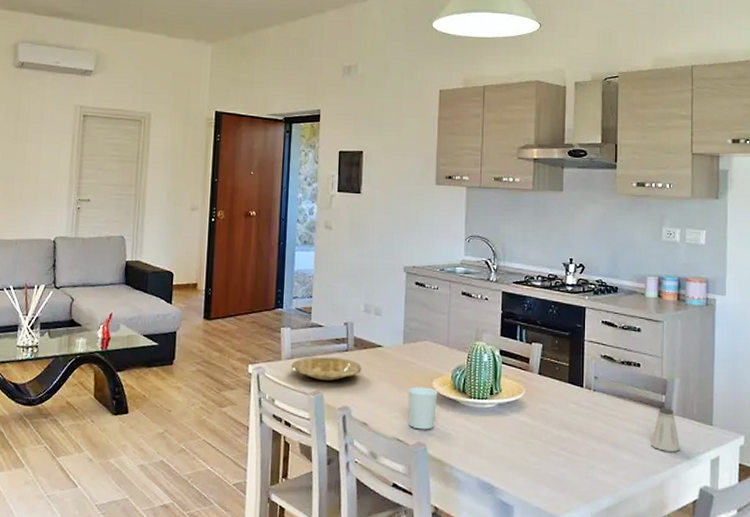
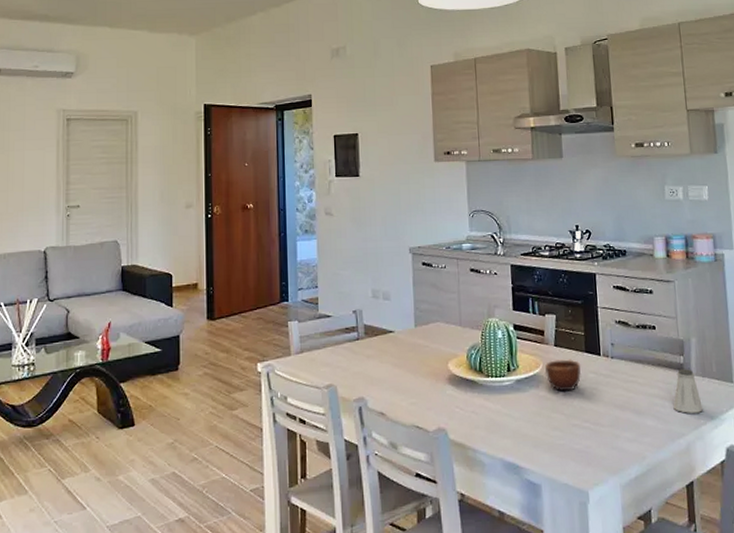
plate: present [291,357,362,381] -> none [301,347,375,373]
cup: present [408,387,438,430] -> none [423,370,455,415]
mug: none [528,387,563,419] -> present [545,359,582,392]

